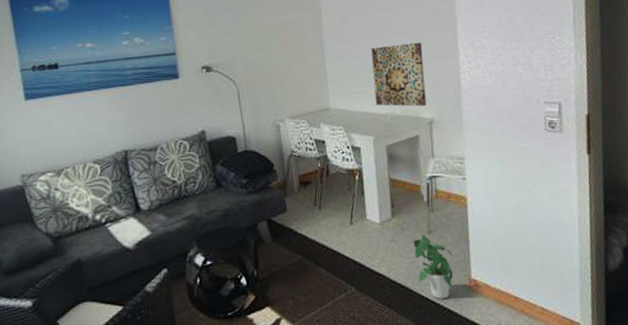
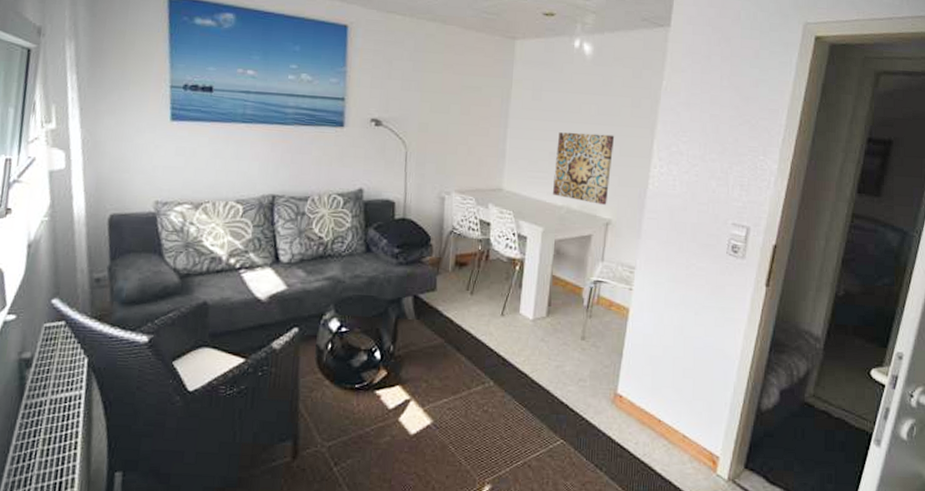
potted plant: present [413,235,454,300] -> none [561,340,602,409]

